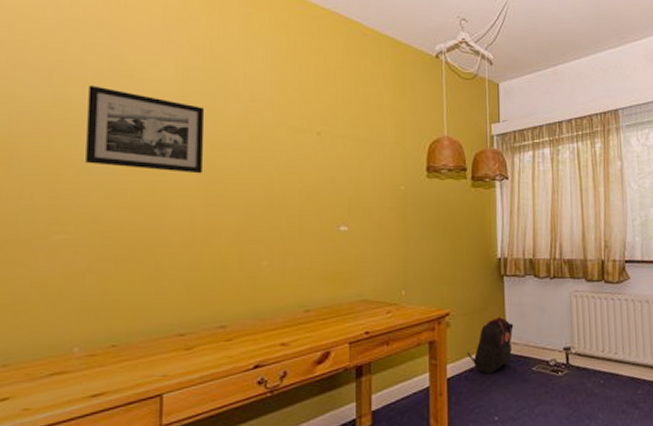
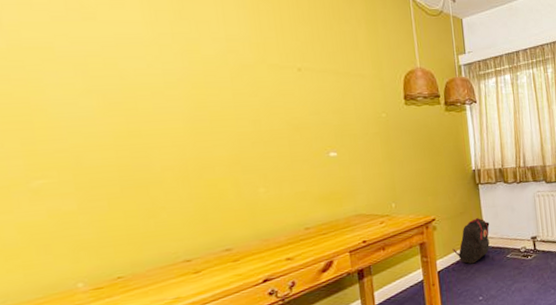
picture frame: present [86,85,205,174] -> none [46,29,186,113]

